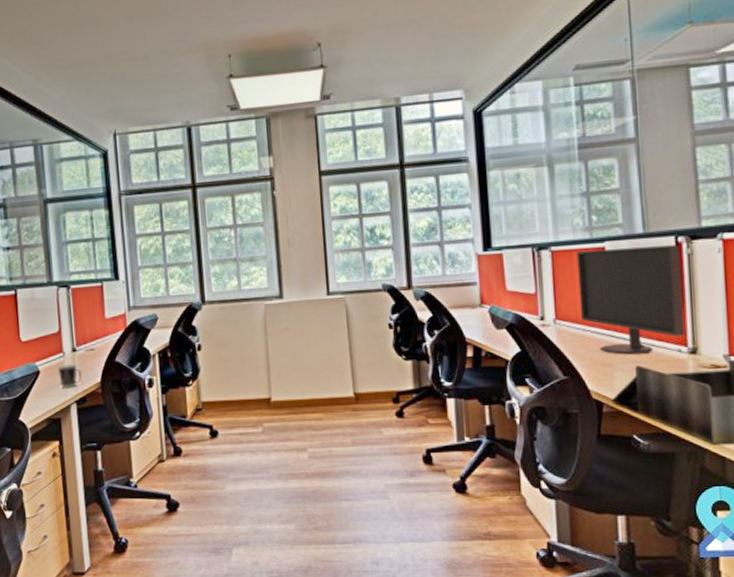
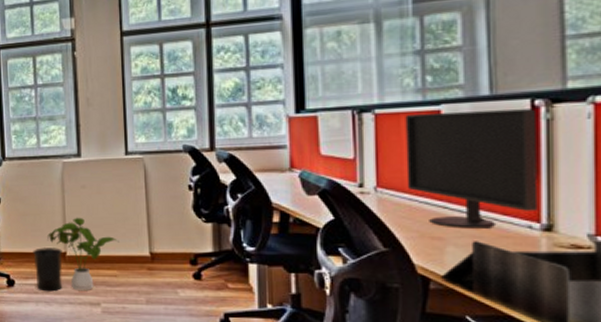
waste bin: none [236,393,268,440] -> present [33,247,63,292]
house plant: none [251,360,324,438] -> present [47,217,119,291]

